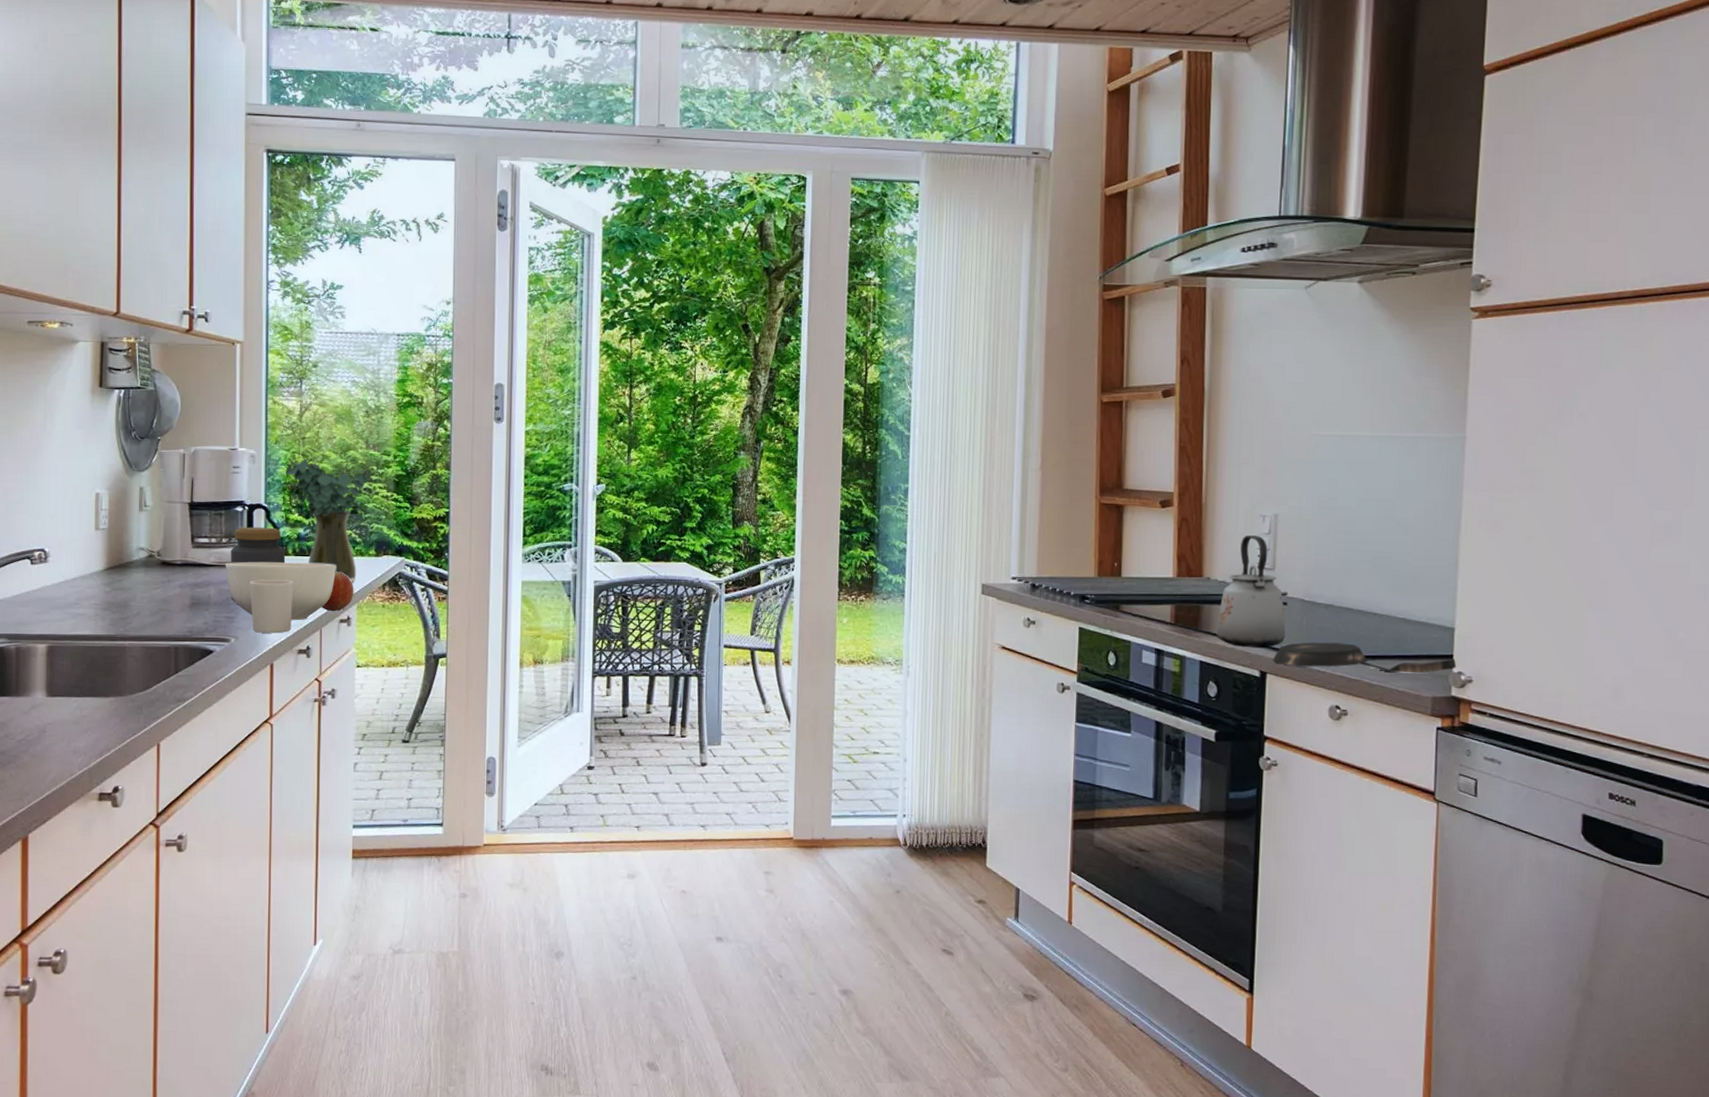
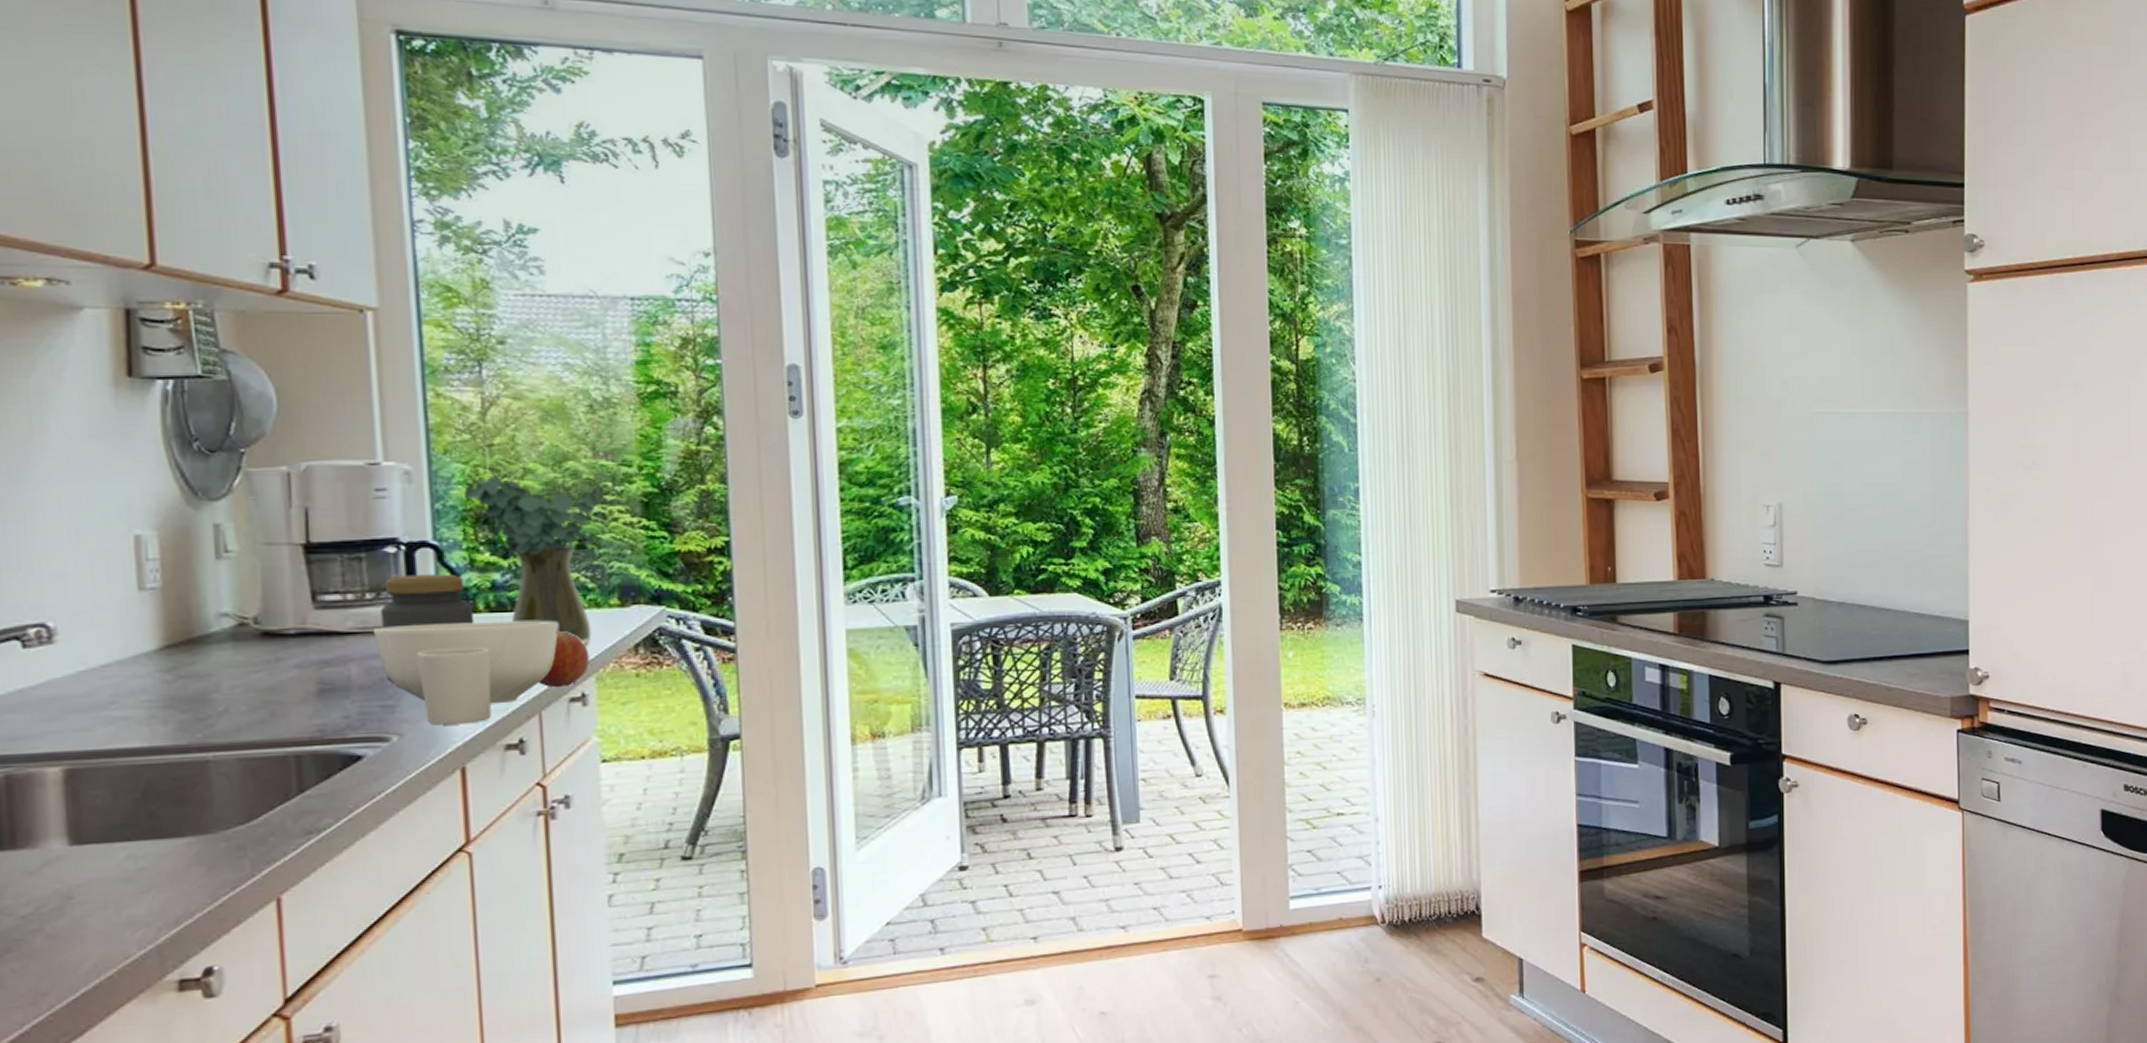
kettle: present [1216,534,1286,647] -> none [1725,527,1799,656]
frying pan: present [1273,642,1457,674] -> none [1786,644,1973,673]

